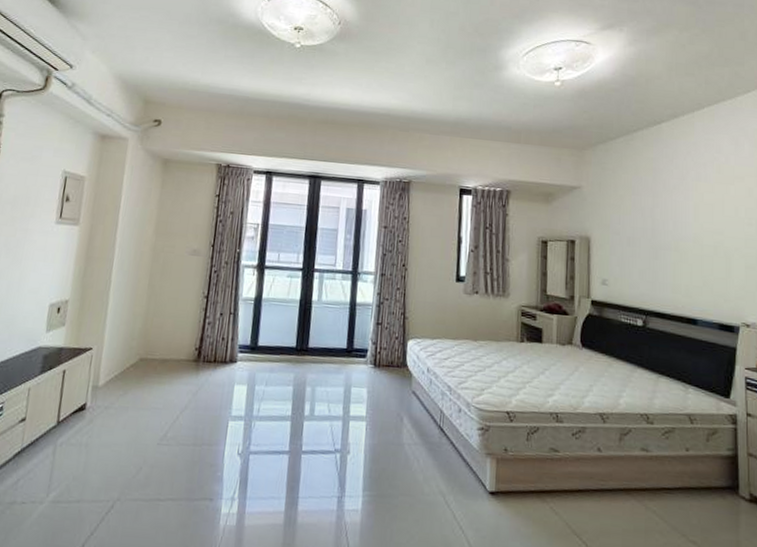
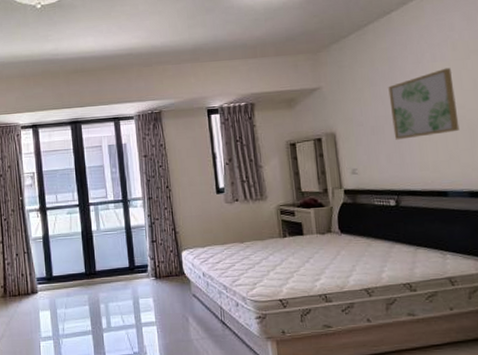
wall art: none [649,189,716,258] -> present [388,67,460,140]

